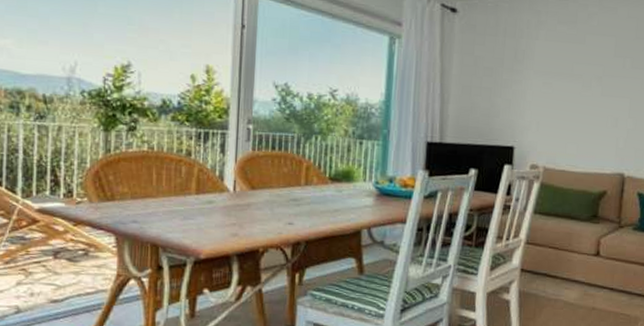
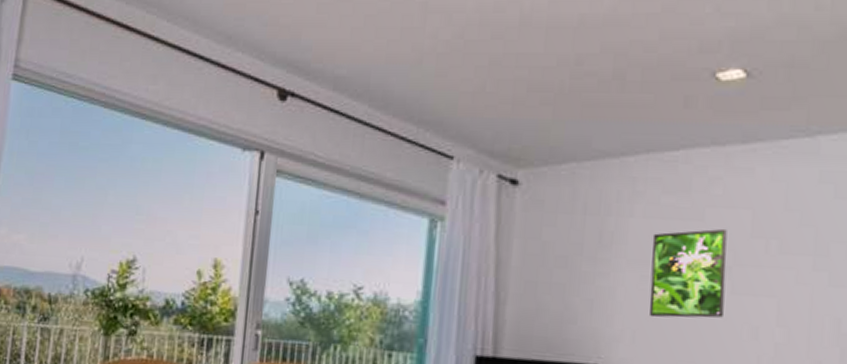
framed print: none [548,50,600,113] -> present [649,228,727,318]

